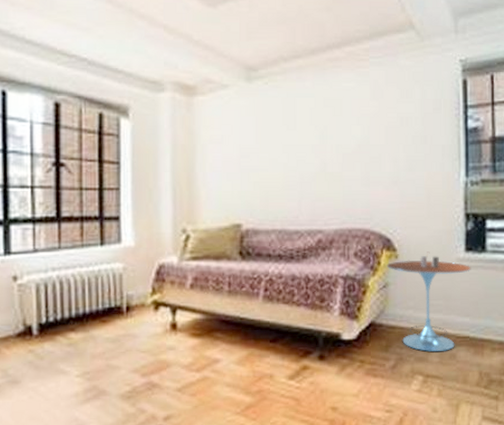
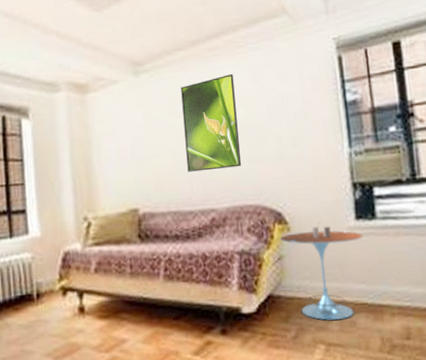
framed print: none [296,88,354,189] -> present [181,73,242,172]

